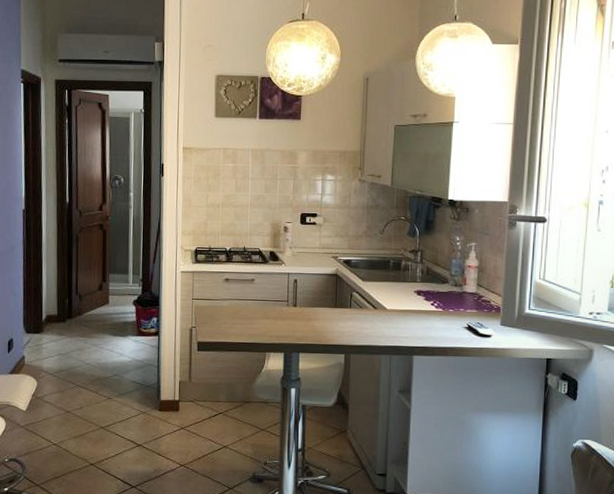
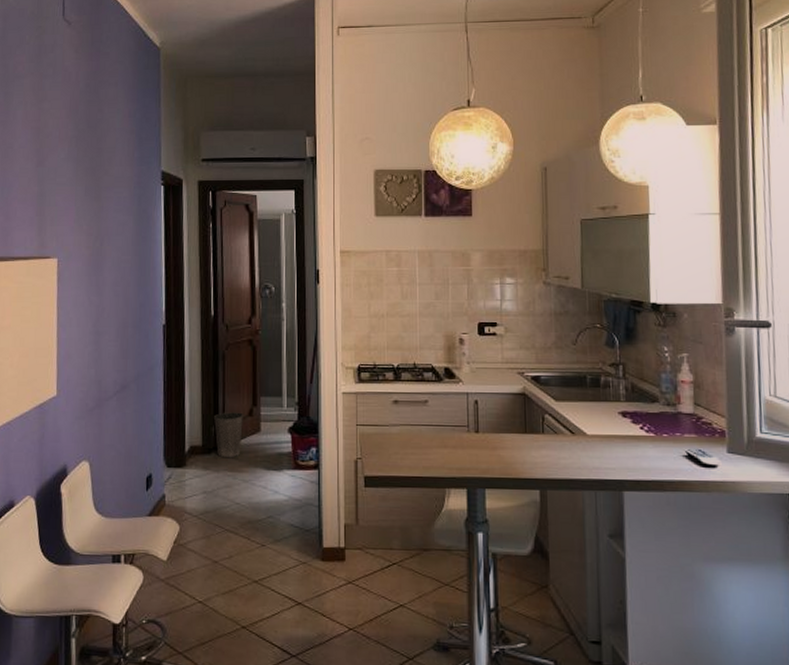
waste basket: none [68,286,94,325] -> present [214,412,243,457]

